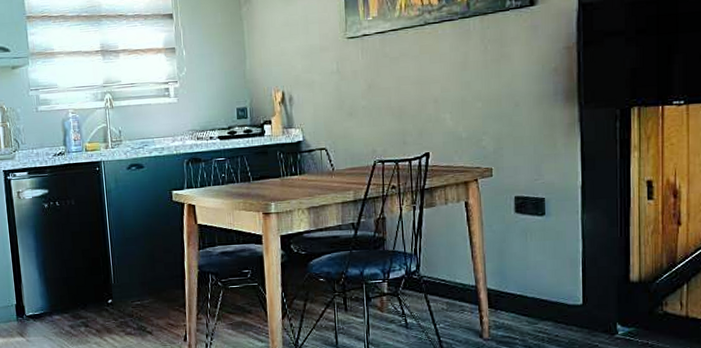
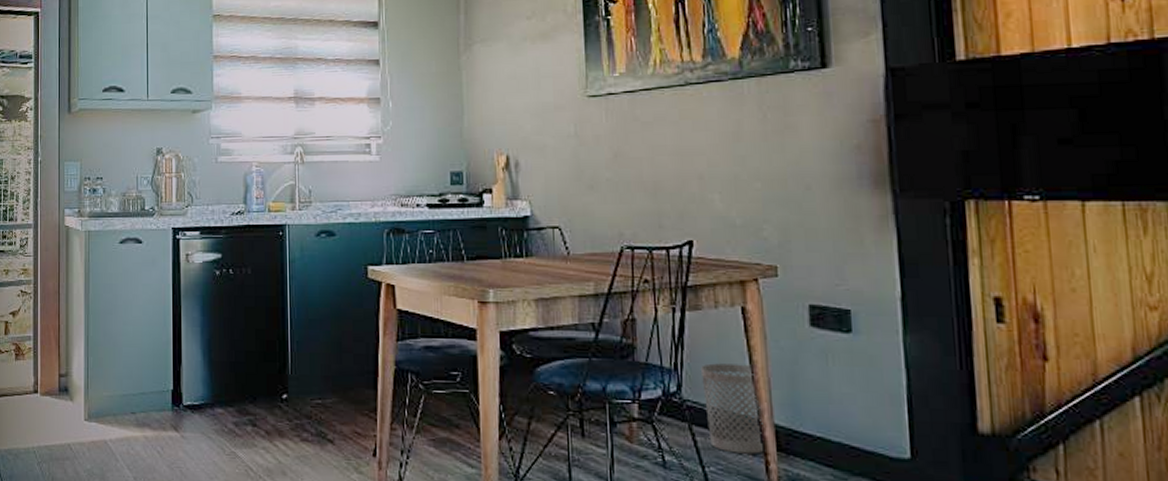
wastebasket: none [433,245,481,313] -> present [700,363,766,454]

